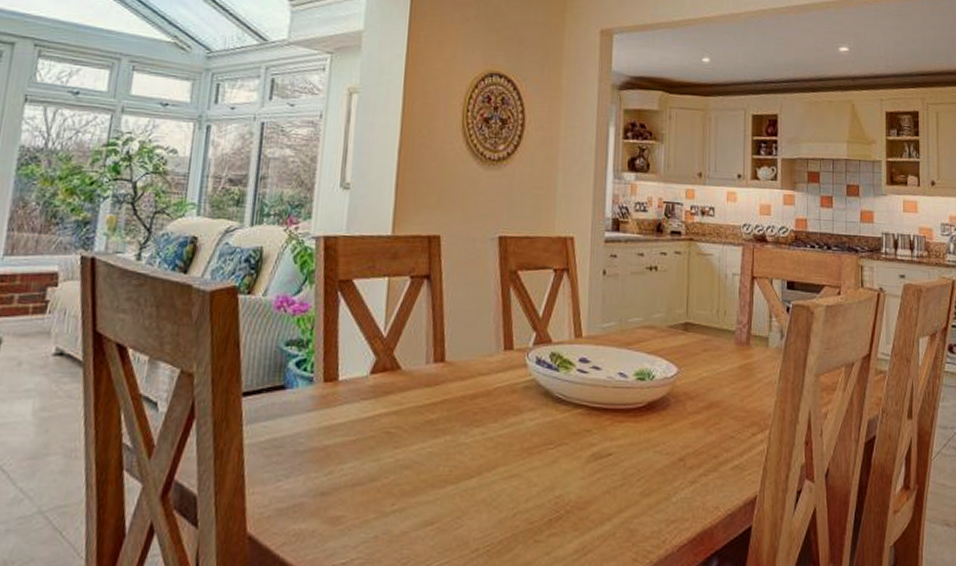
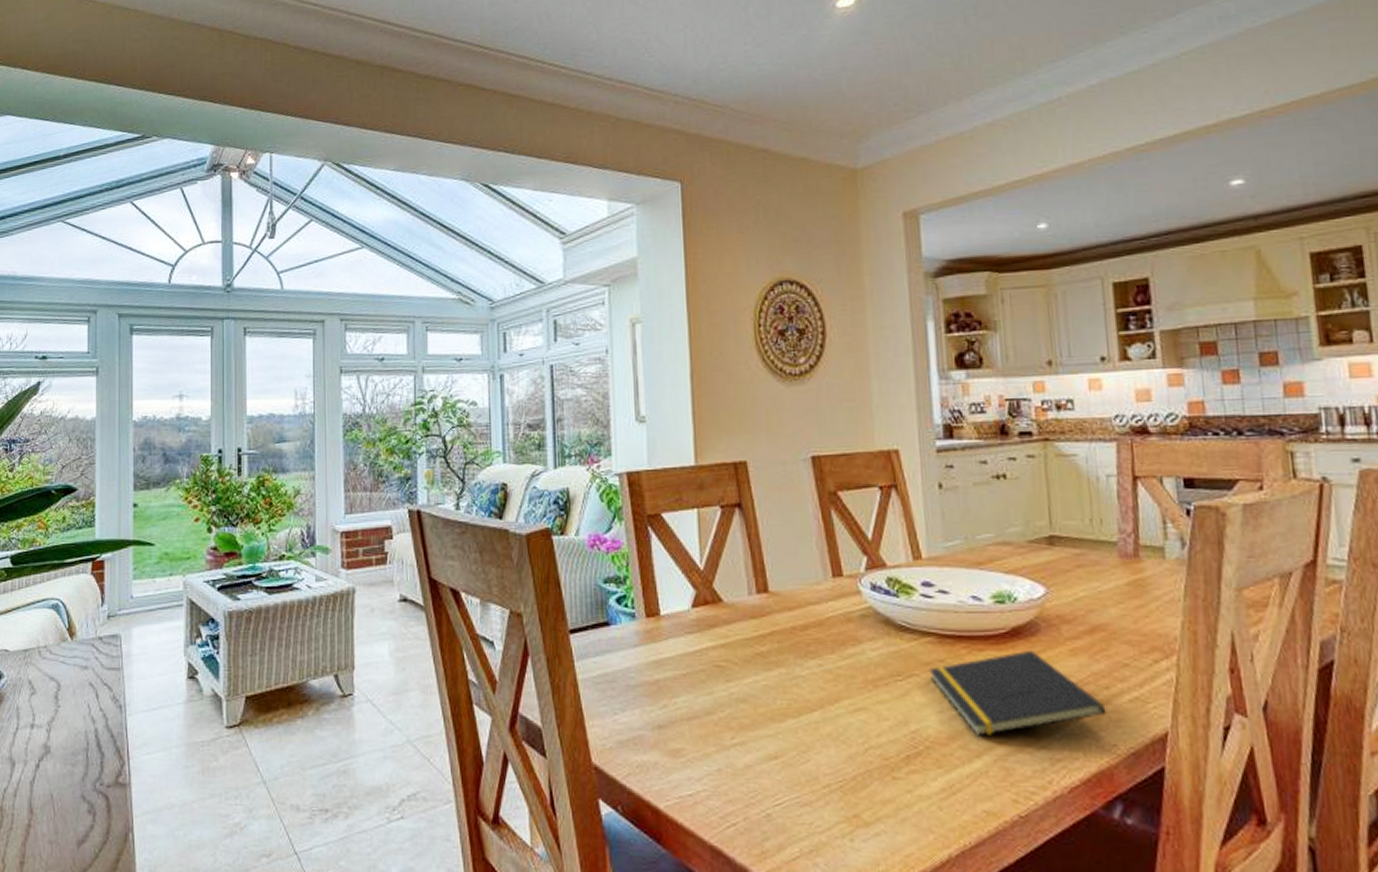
notepad: none [576,422,713,501] -> present [928,649,1106,737]

